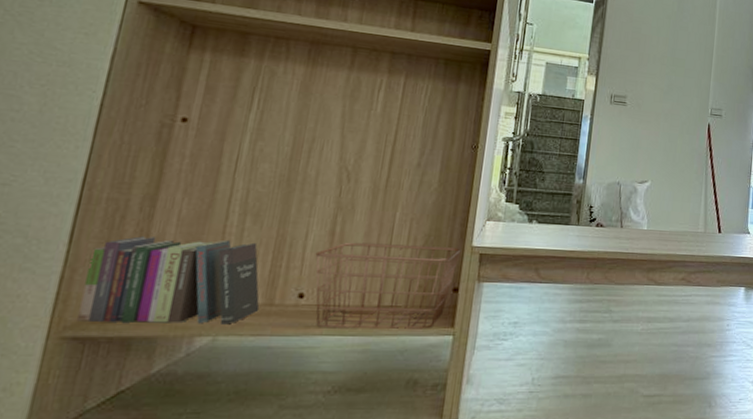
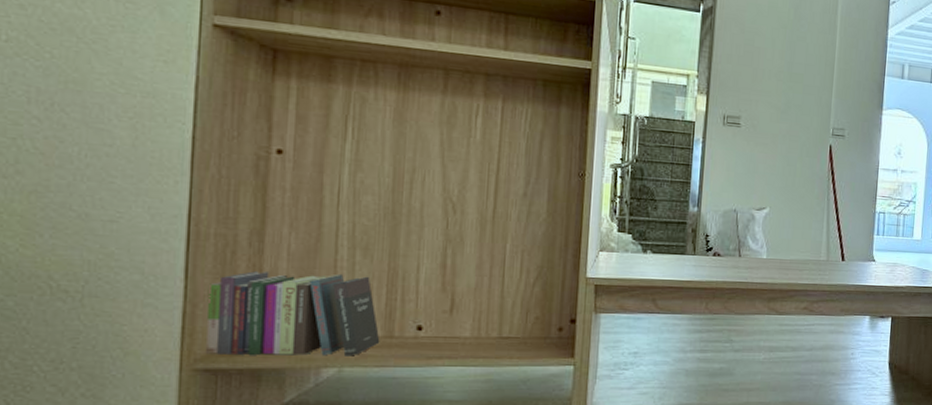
basket: present [315,242,461,329] -> none [429,274,576,360]

